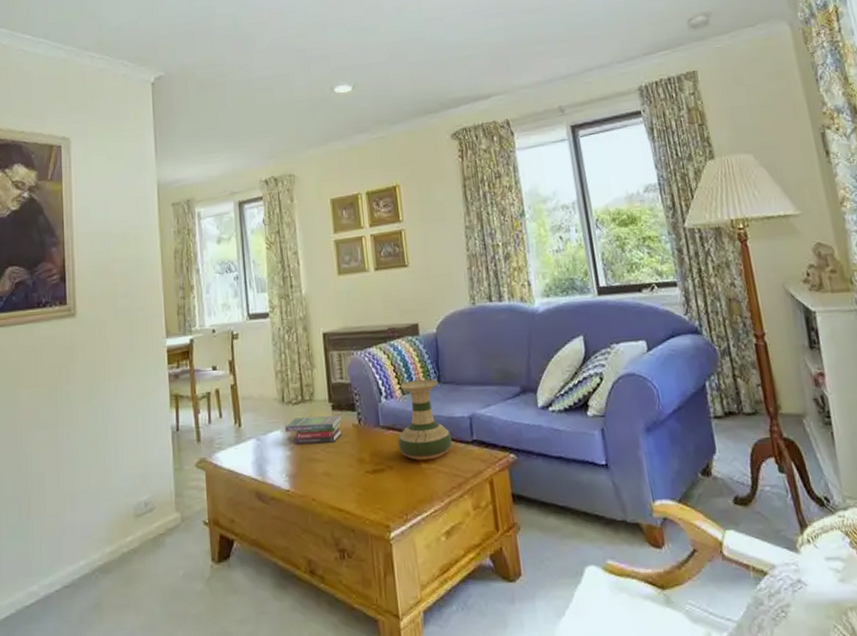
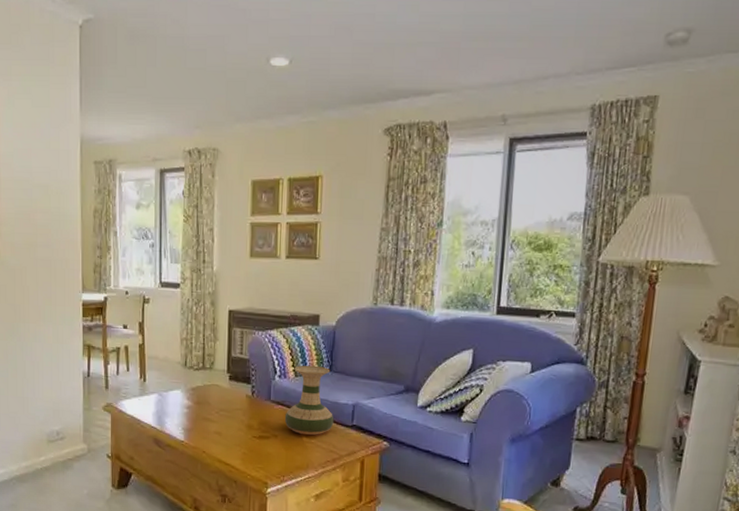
books: present [284,415,342,445] -> none [185,382,237,408]

